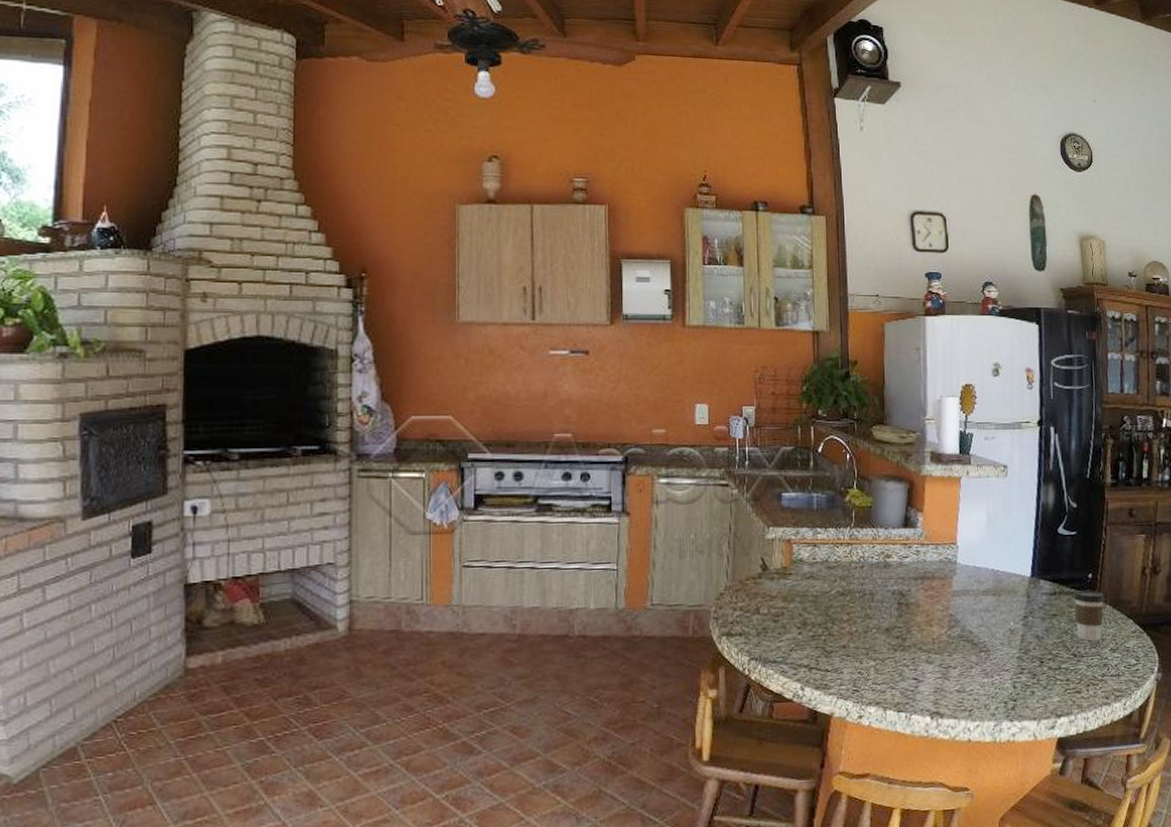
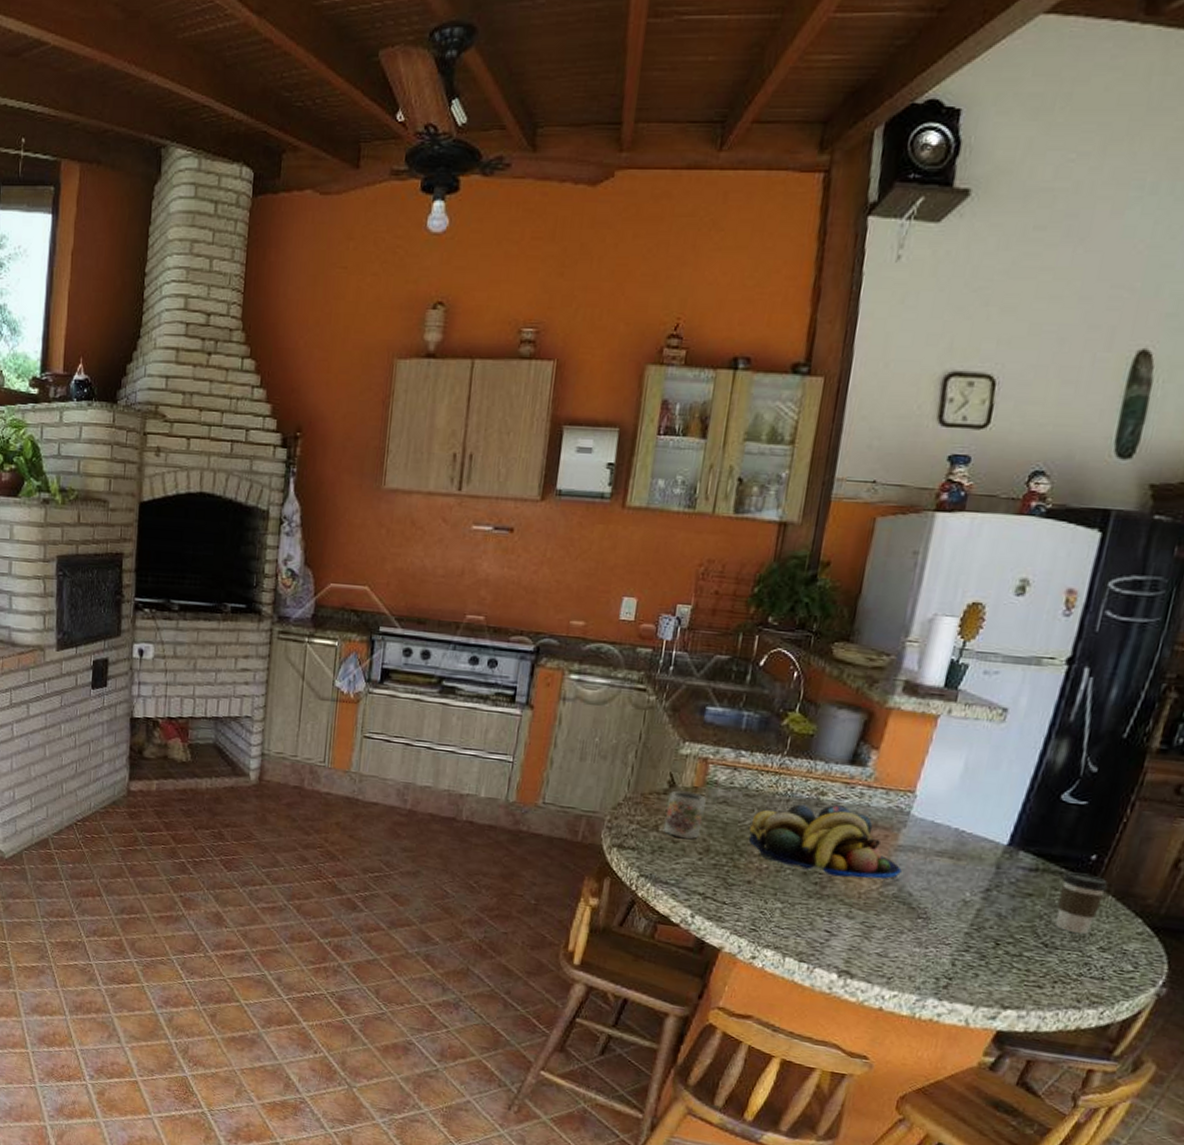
mug: none [763,572,797,616] -> present [664,790,707,839]
fruit bowl: none [836,564,960,628] -> present [749,804,902,879]

